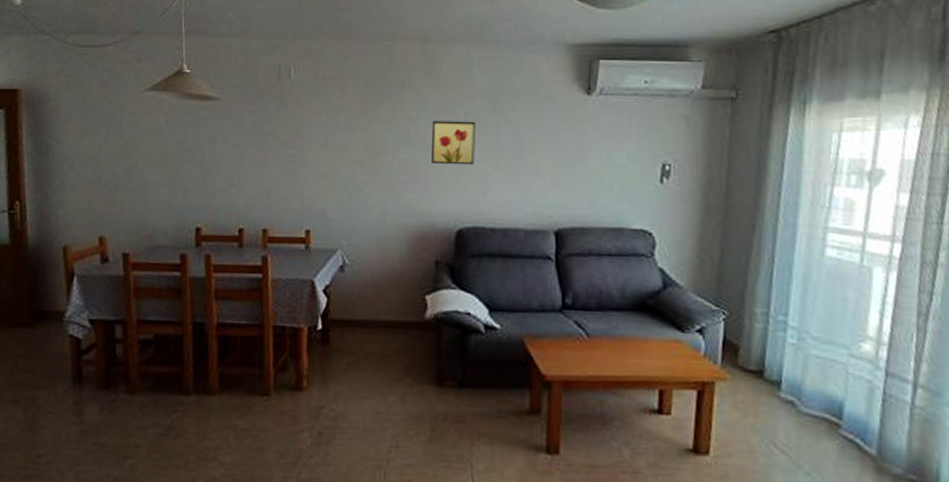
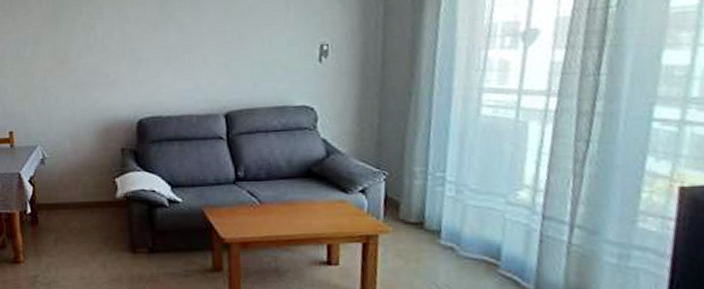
wall art: present [431,120,476,165] -> none [108,23,148,65]

